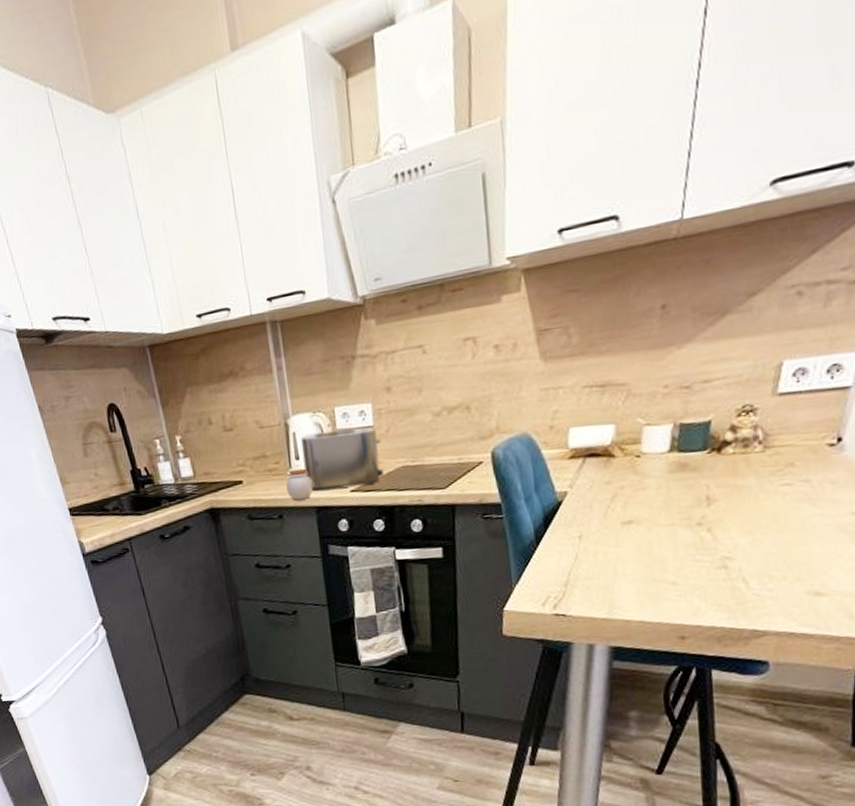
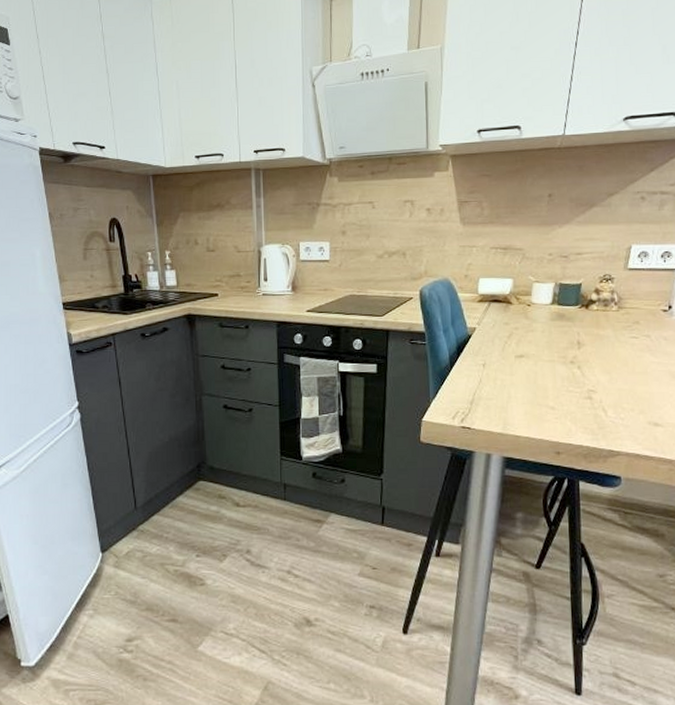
jar: present [286,468,313,501] -> none [254,288,276,314]
toaster: present [300,426,384,491] -> none [269,260,335,308]

